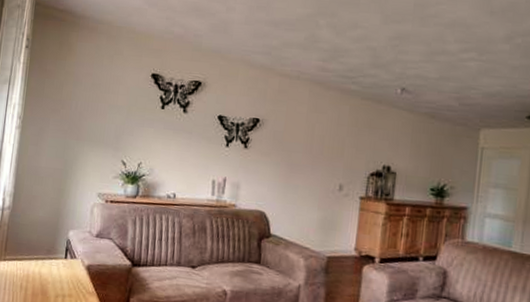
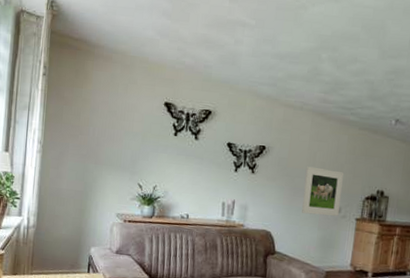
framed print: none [300,140,345,195] -> present [302,166,344,216]

